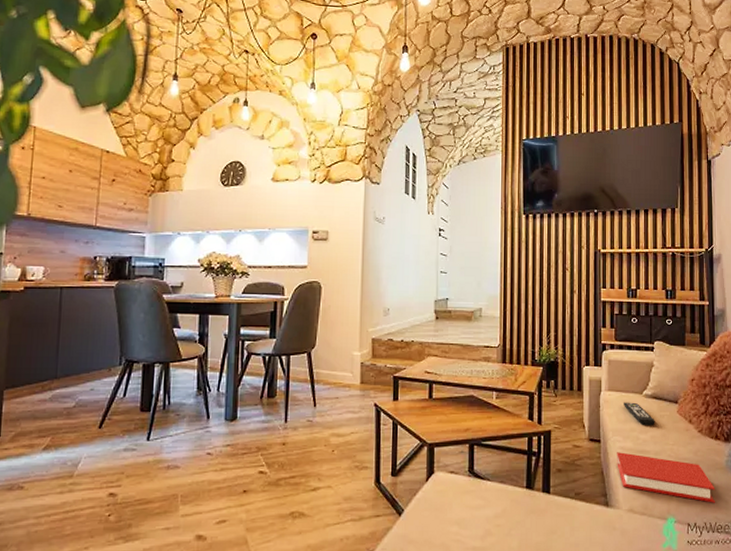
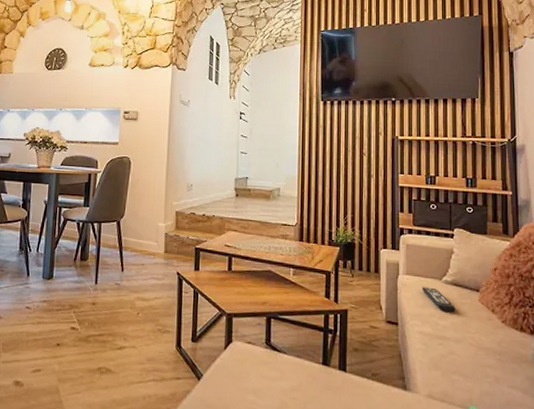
book: present [617,452,716,503] -> none [415,336,522,397]

